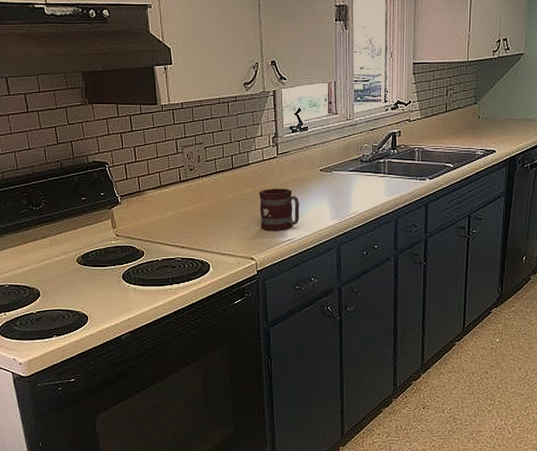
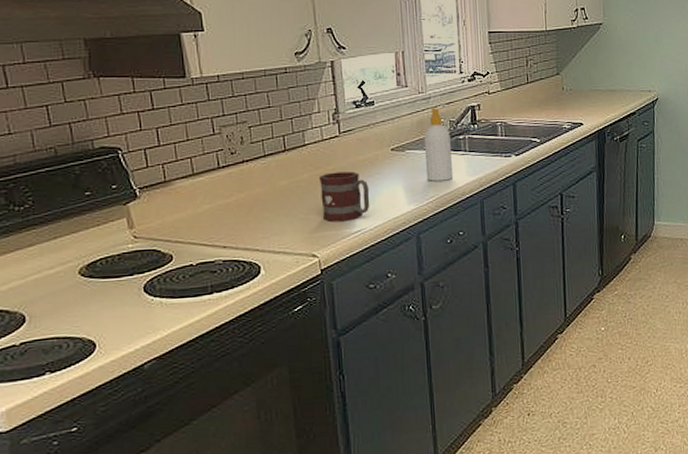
soap bottle: none [348,133,373,200] -> present [424,108,454,181]

